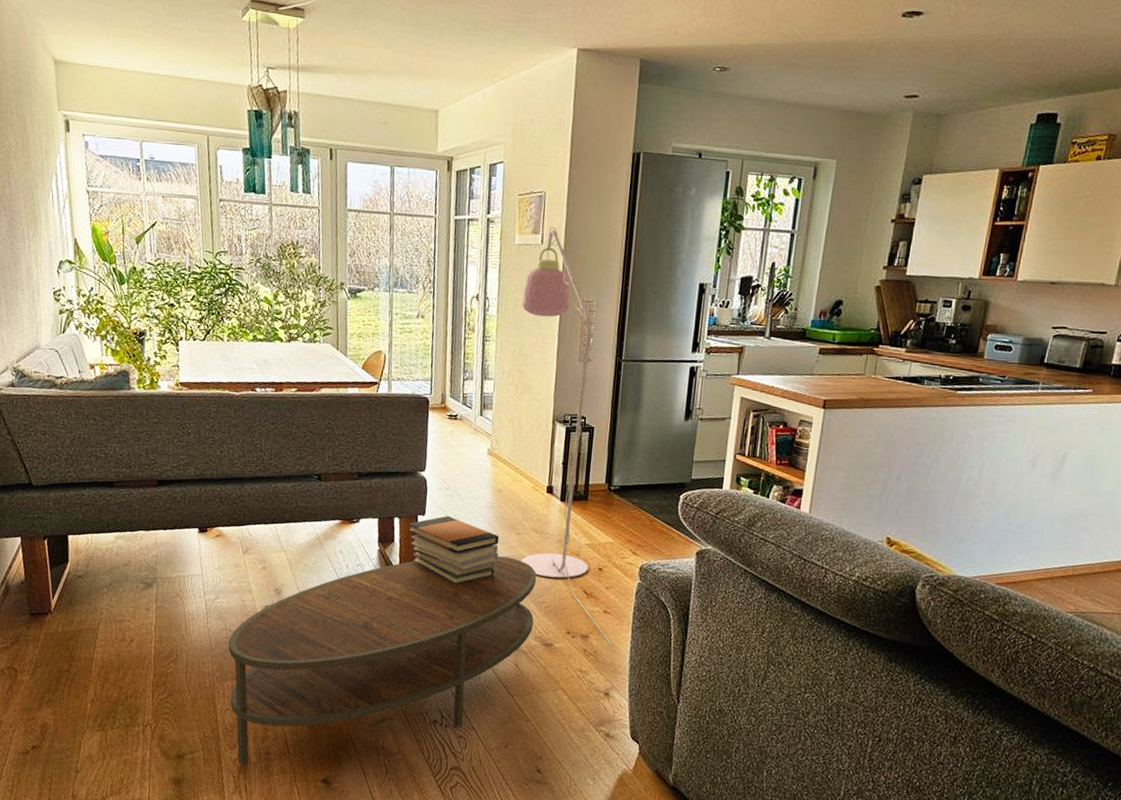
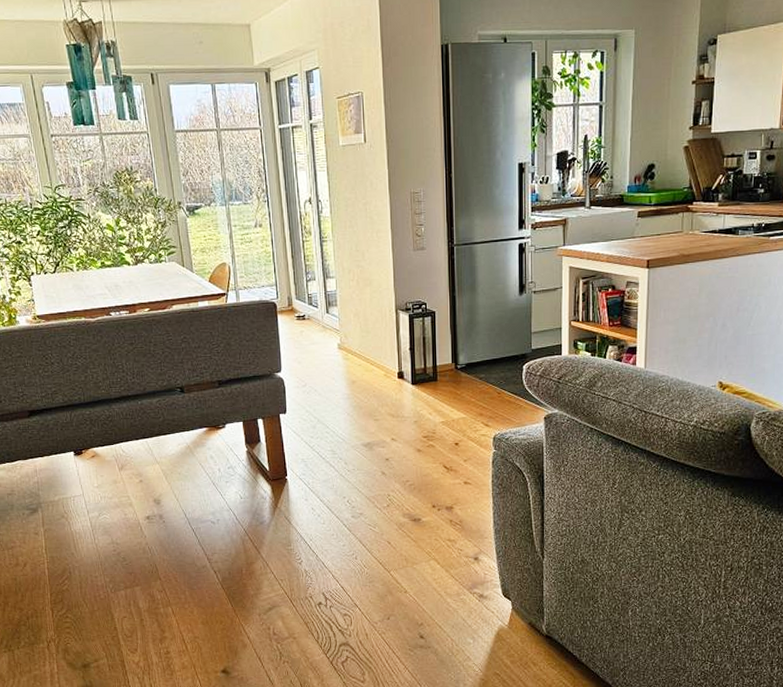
coffee table: present [228,556,536,766] -> none [116,443,400,668]
book stack: present [407,515,500,585] -> none [271,411,361,475]
floor lamp: present [521,226,614,646] -> none [353,124,477,514]

